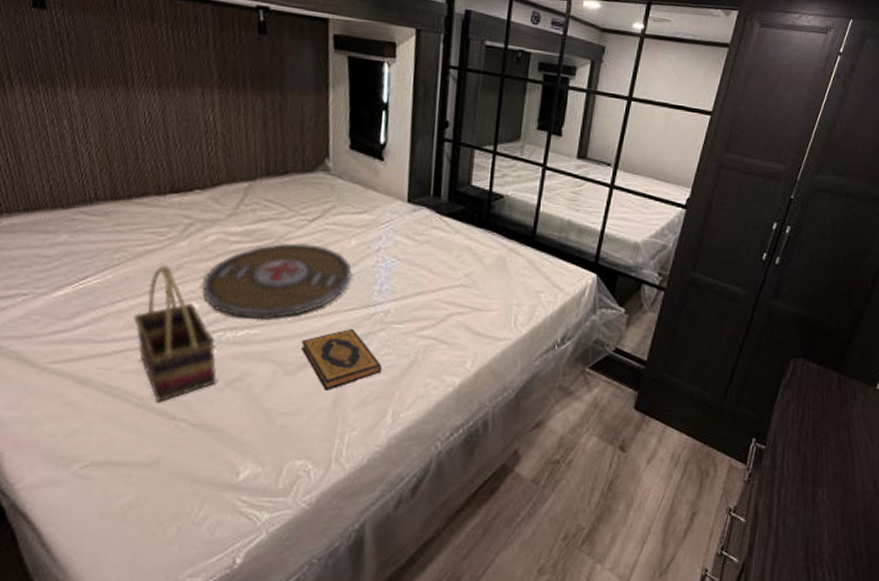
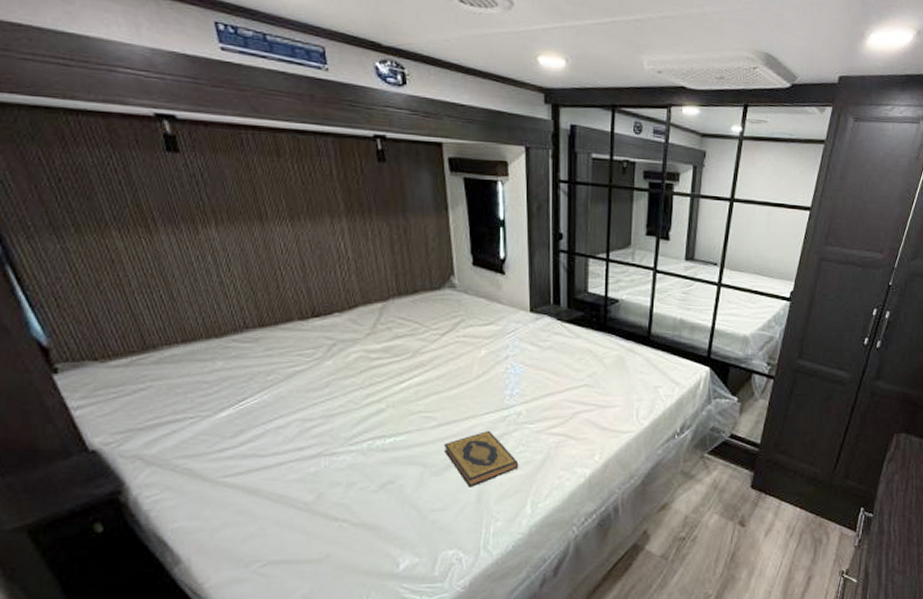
woven basket: present [133,265,217,403] -> none [291,384,371,507]
serving tray: present [201,242,353,321] -> none [349,356,485,428]

